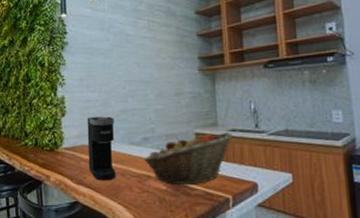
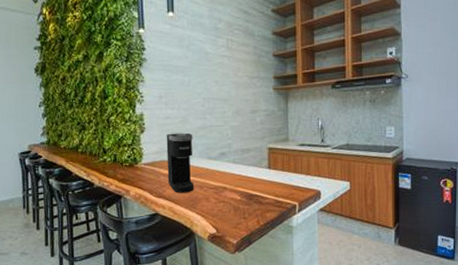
fruit basket: present [144,131,233,186] -> none [221,146,301,195]

